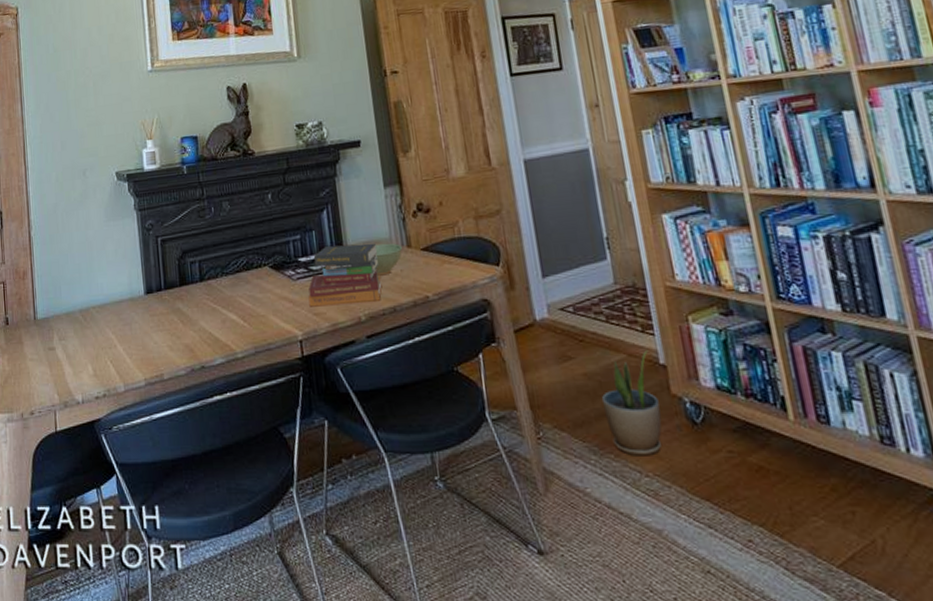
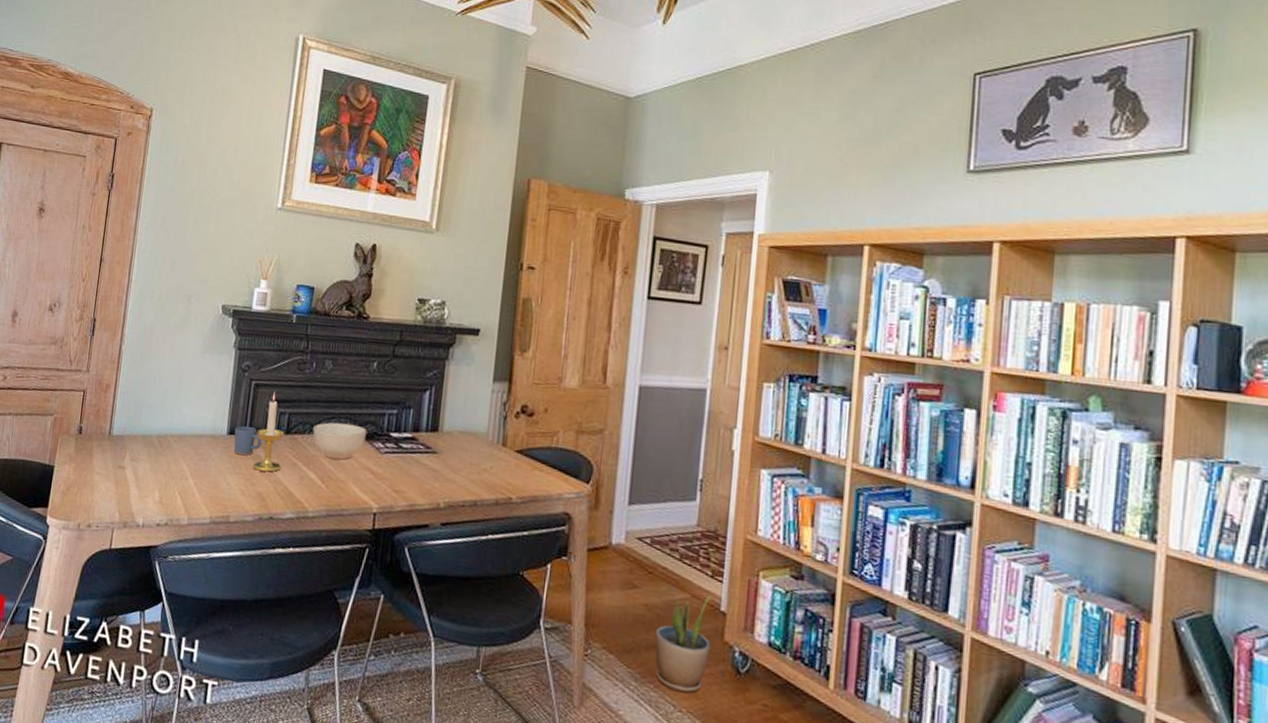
mug: none [150,282,179,312] -> present [233,426,262,456]
candlestick: none [171,243,202,323] -> present [252,391,285,472]
bowl: none [224,258,277,296] -> present [312,422,367,460]
books: present [308,243,383,307] -> none [391,427,473,492]
bowl: present [375,243,403,276] -> none [465,436,498,469]

